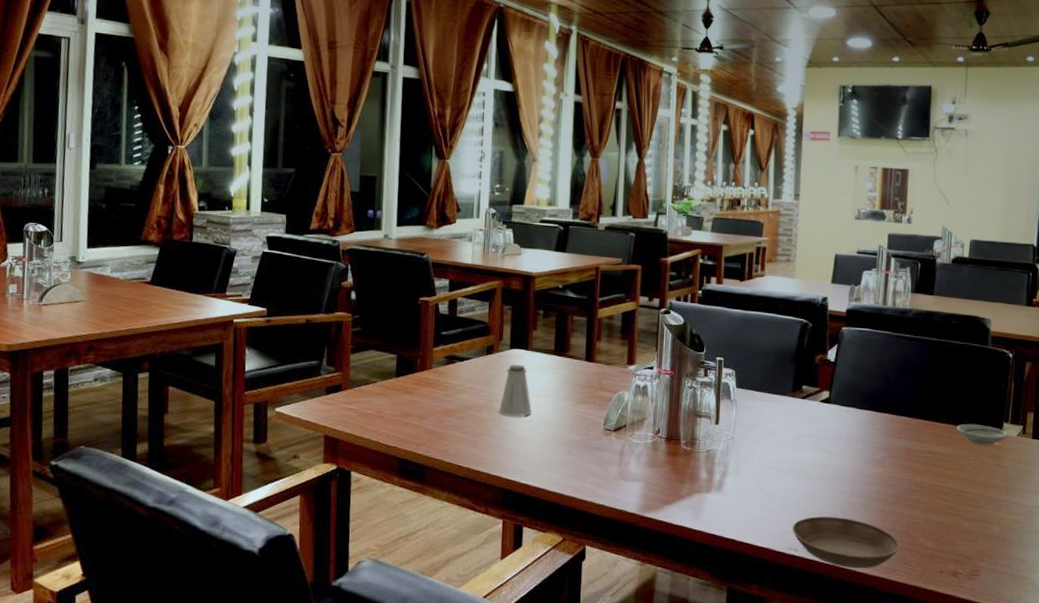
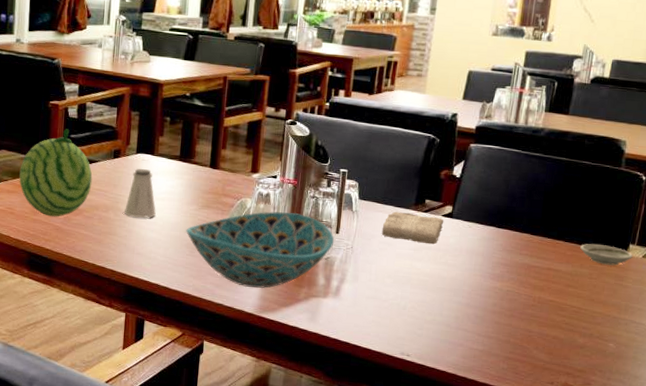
fruit: none [388,326,465,419] -> present [19,129,93,217]
bowl: none [563,404,715,487] -> present [186,211,335,289]
washcloth: none [761,399,822,432] -> present [381,211,444,245]
saucer: present [792,516,899,569] -> none [405,325,512,376]

